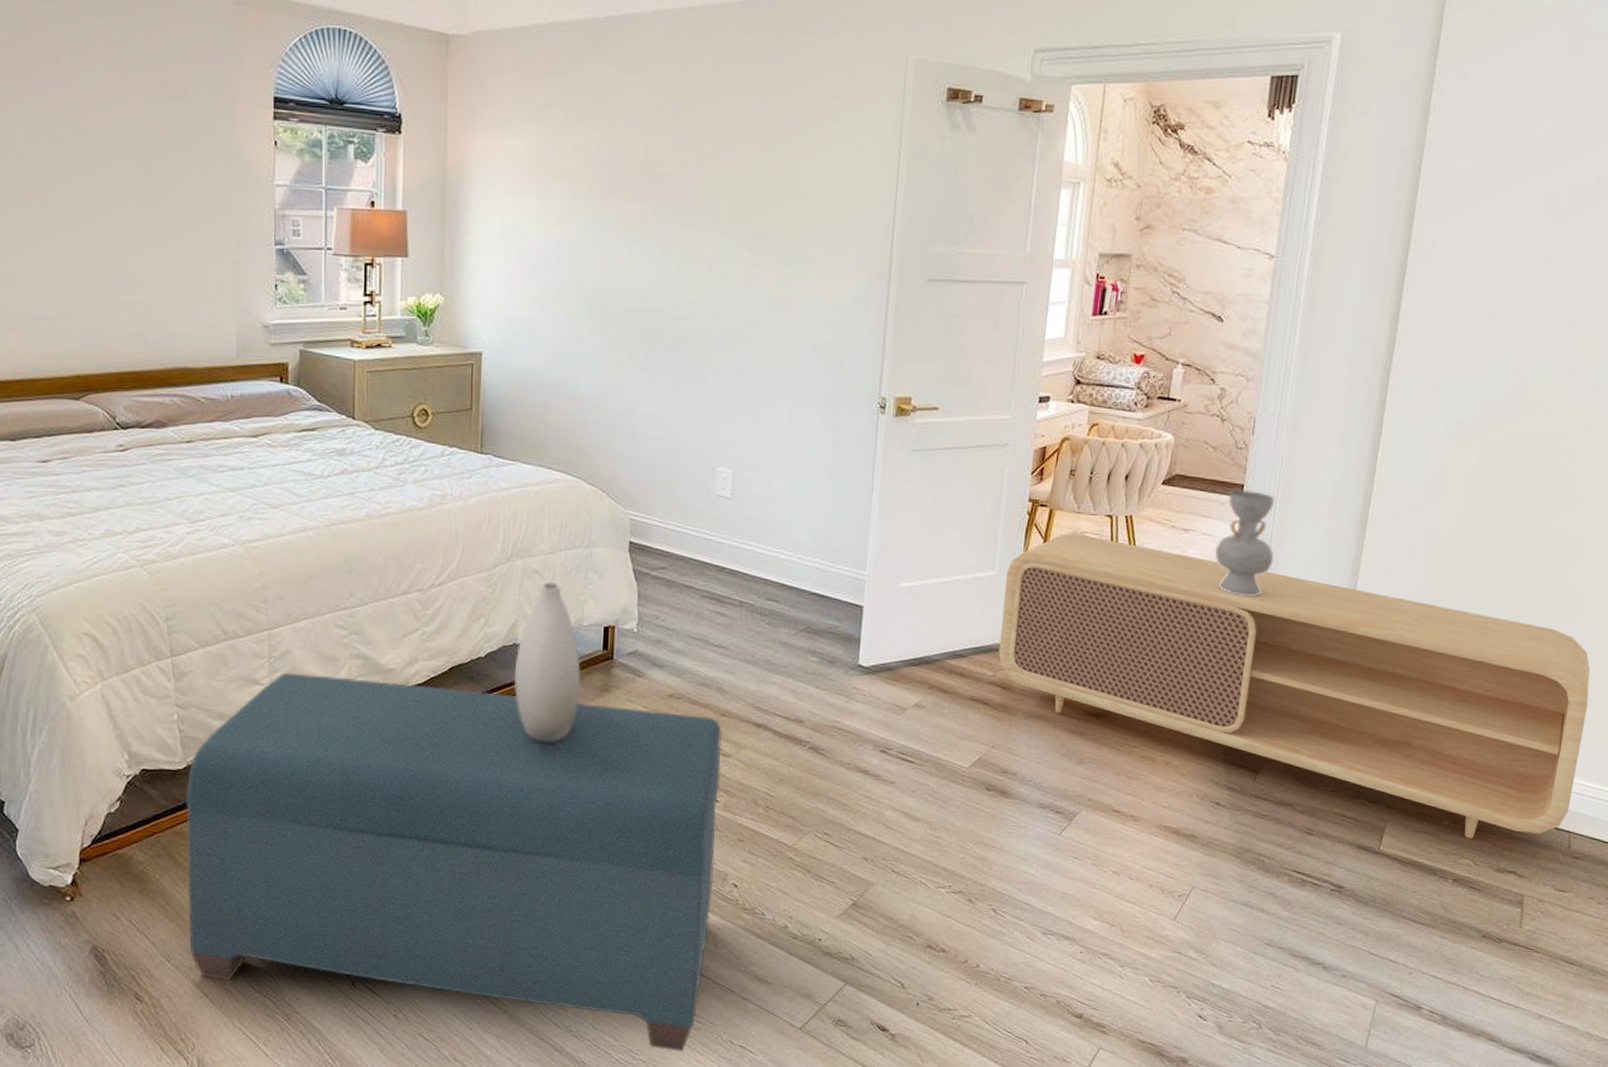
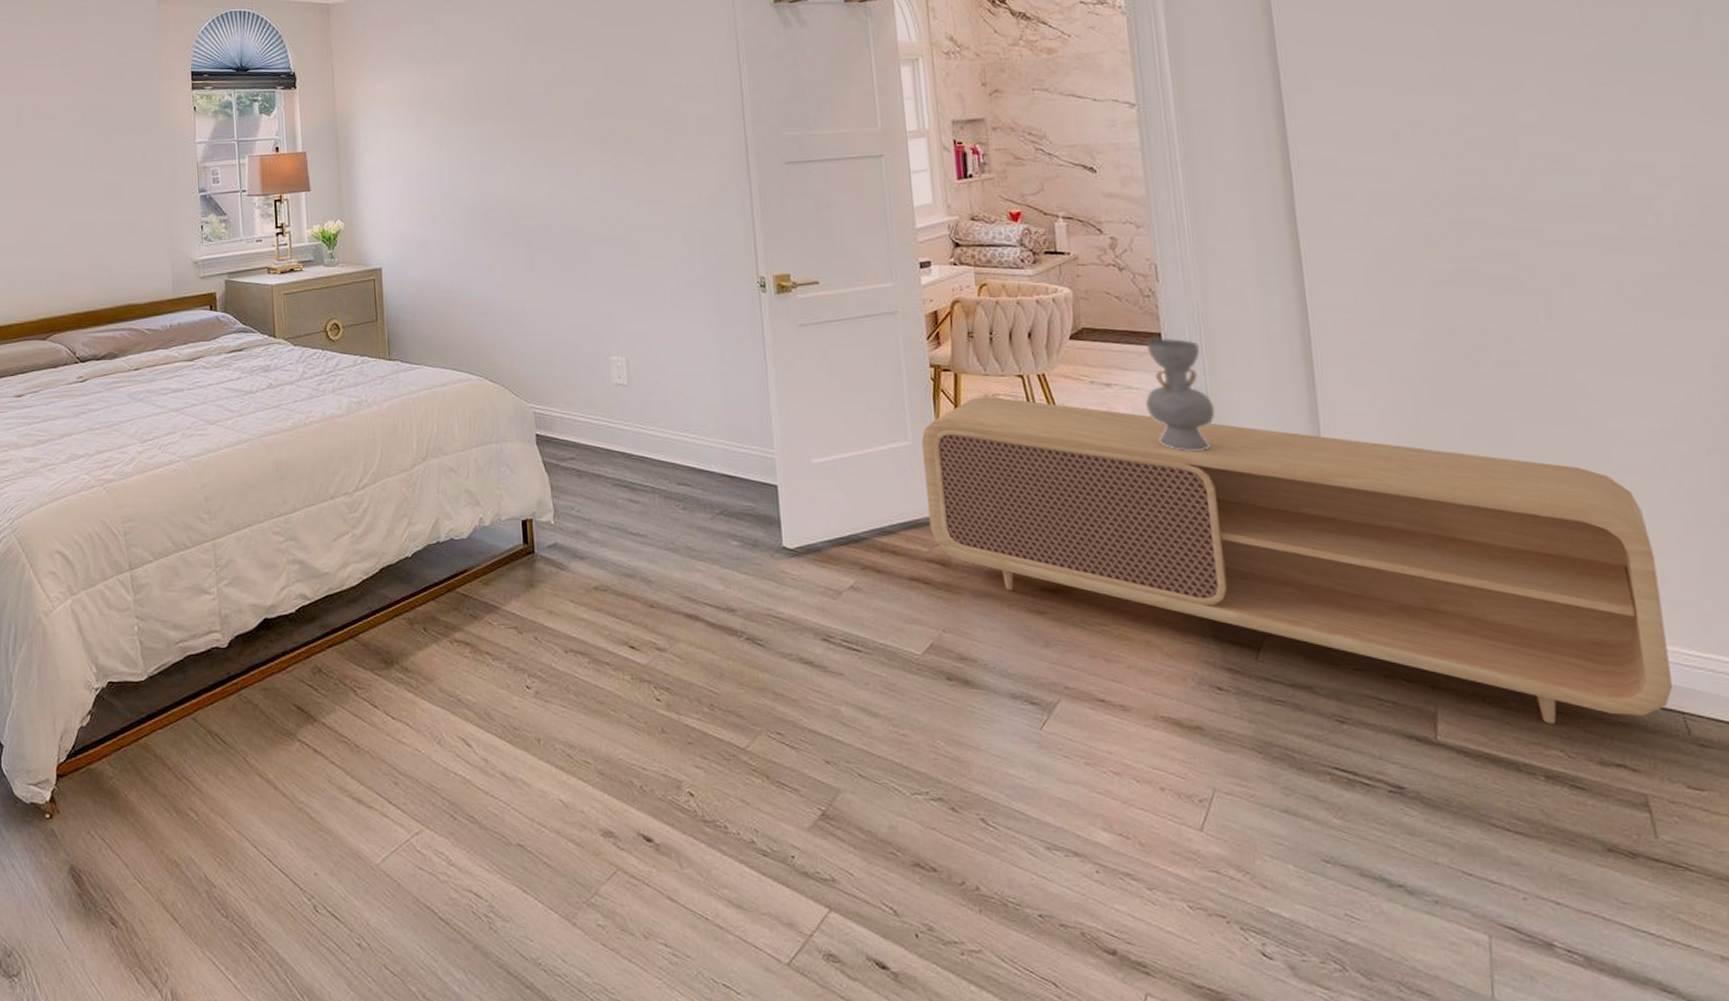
bench: present [186,672,722,1052] -> none [148,580,671,991]
vase: present [514,582,581,743] -> none [440,479,507,642]

